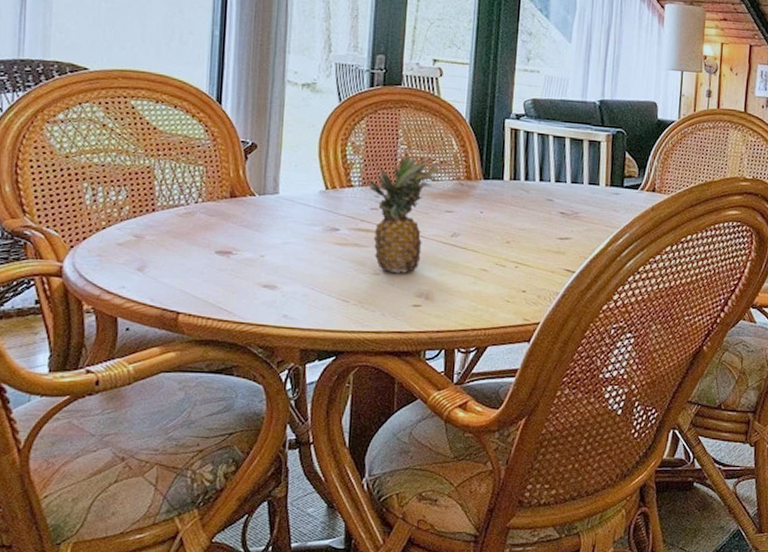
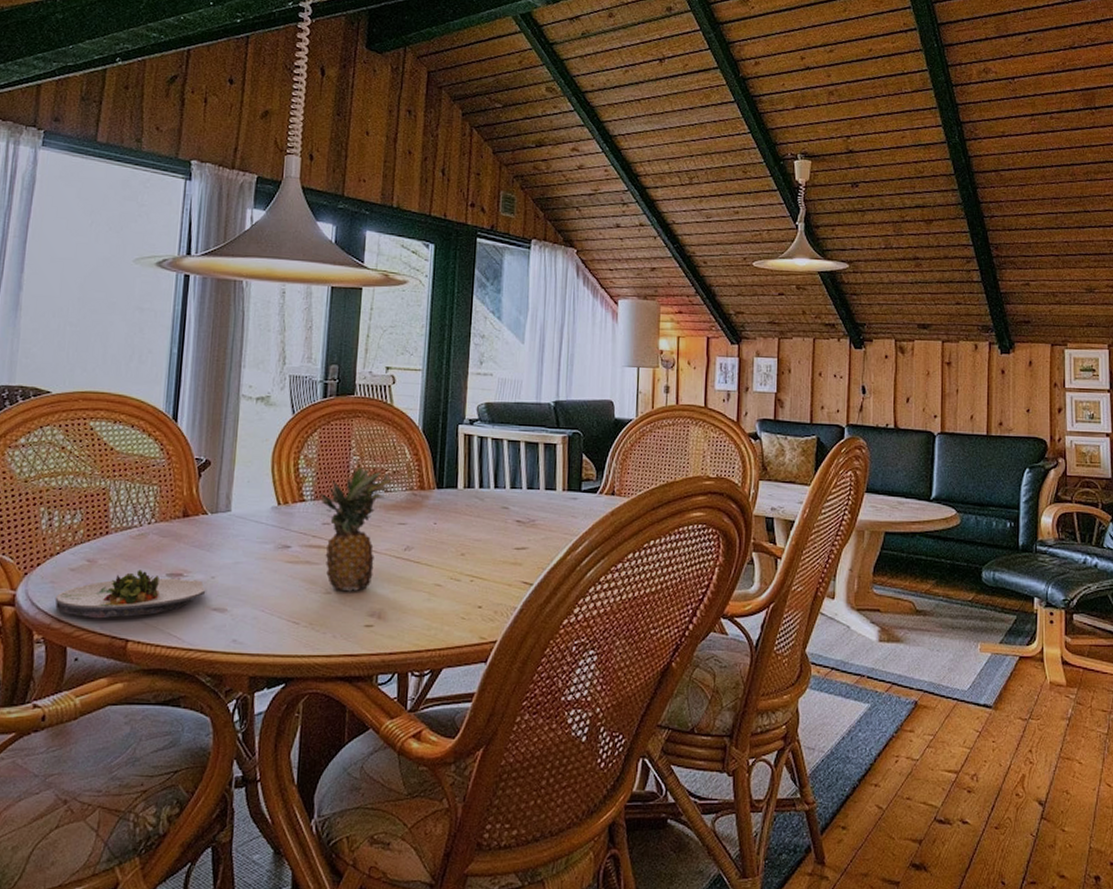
salad plate: none [103,246,256,292] -> present [55,570,206,619]

